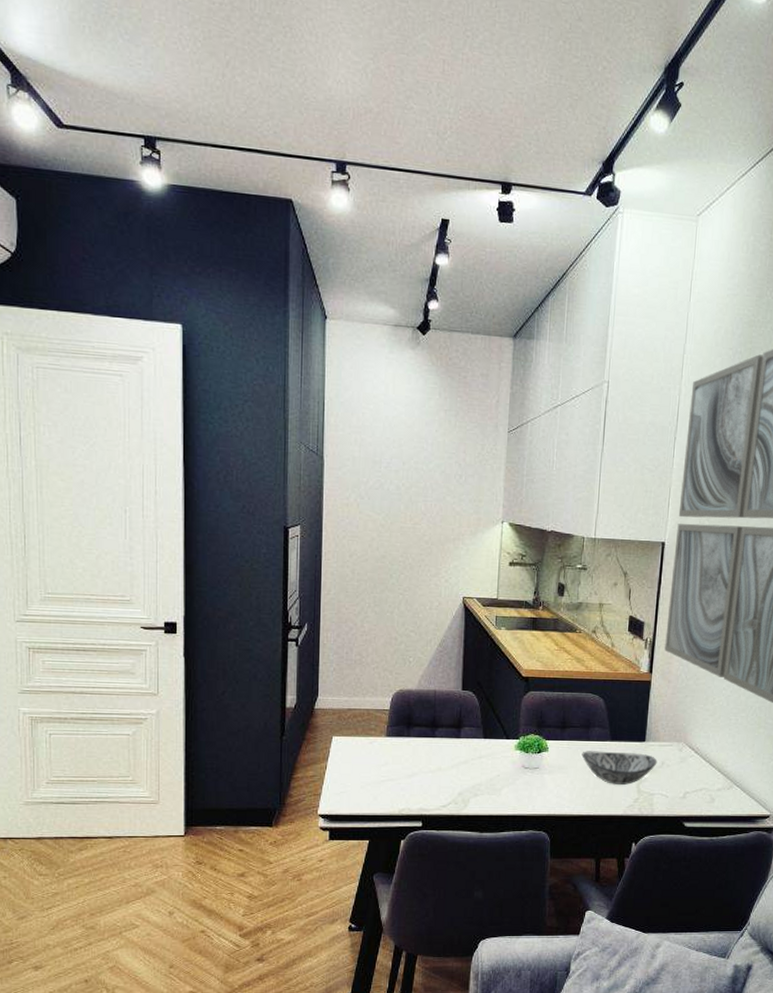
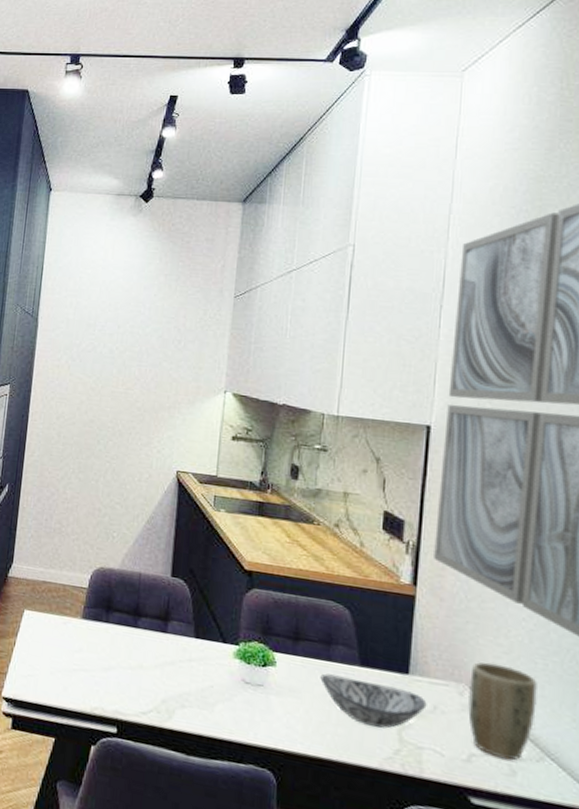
plant pot: none [685,724,731,792] -> present [468,662,537,761]

